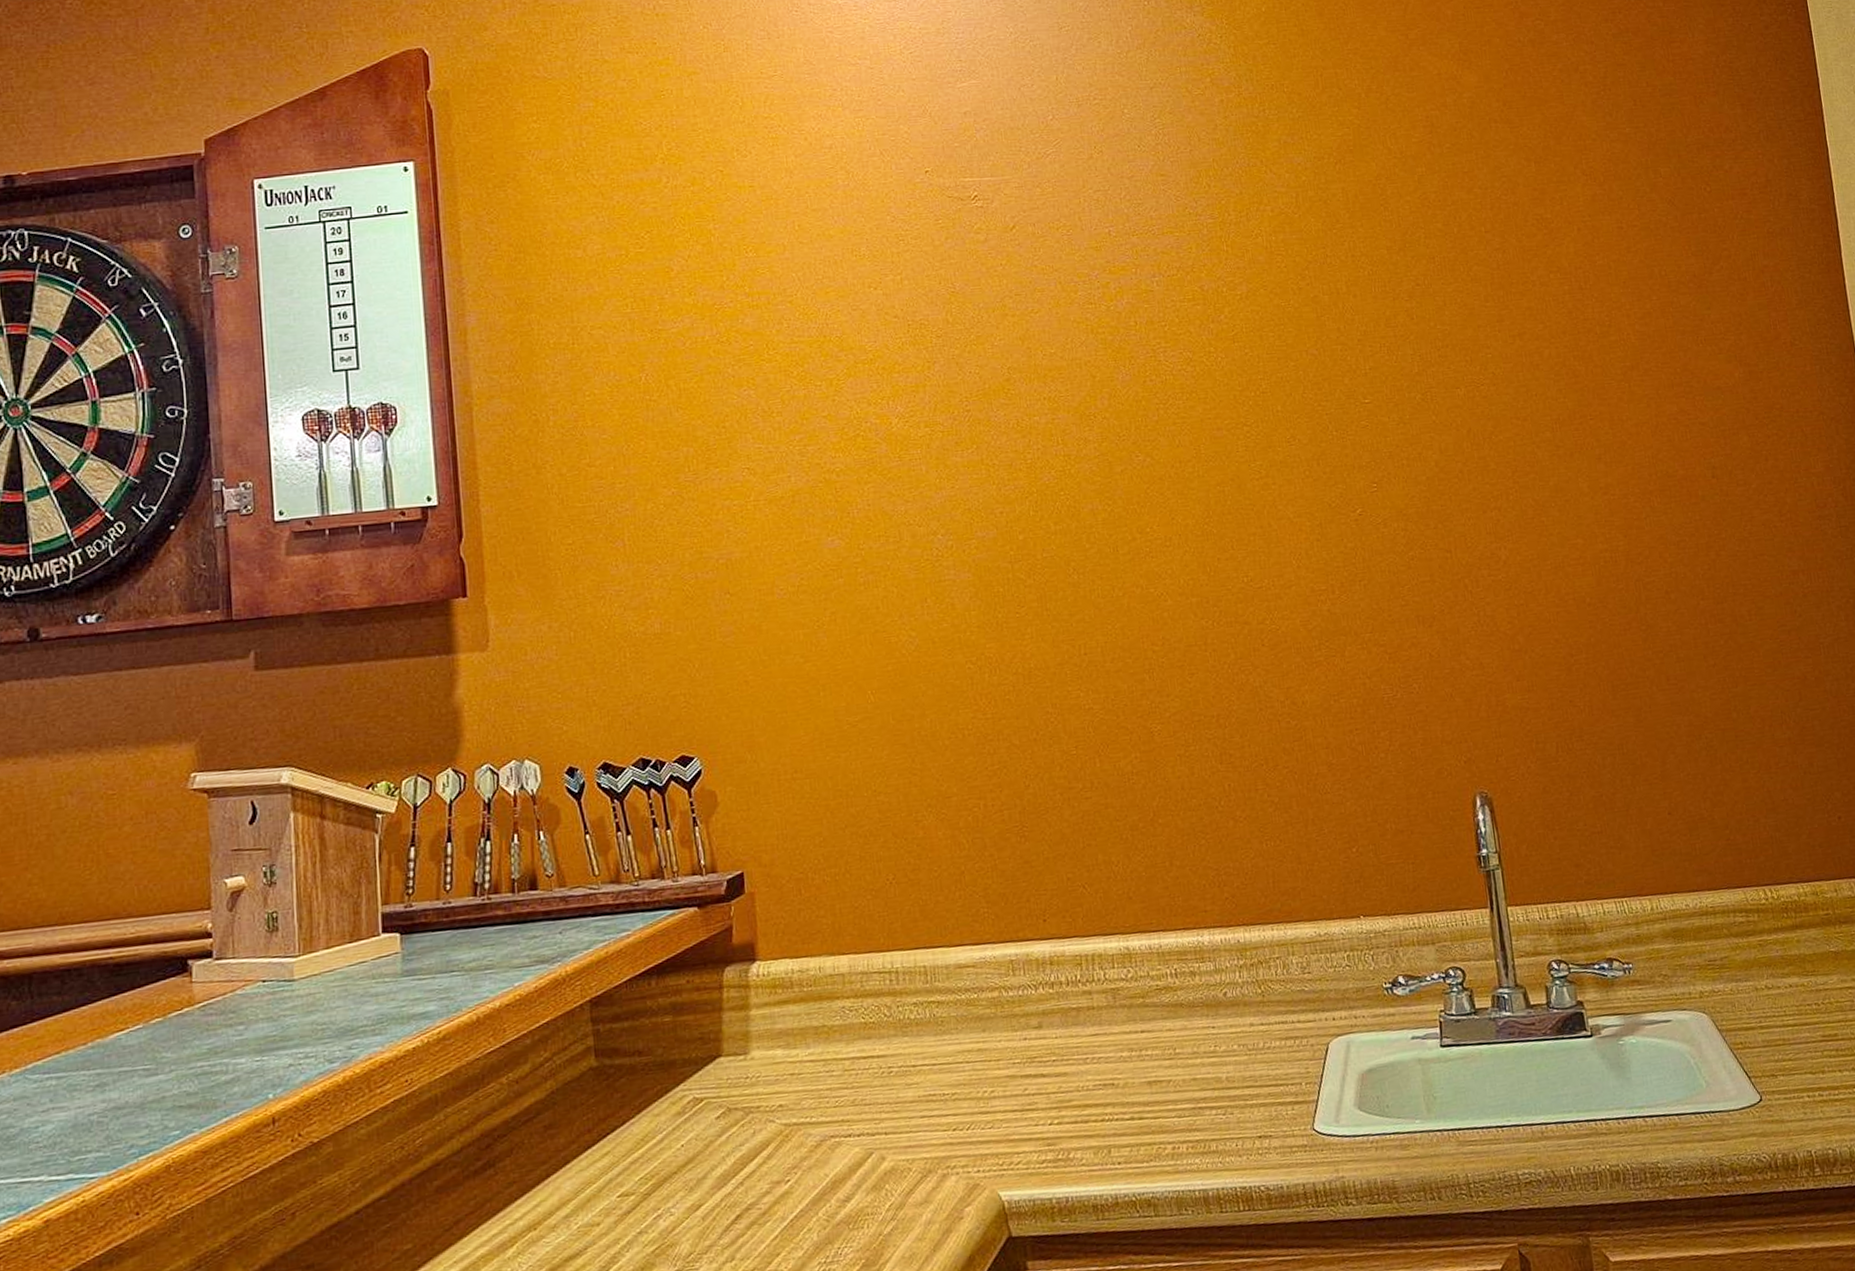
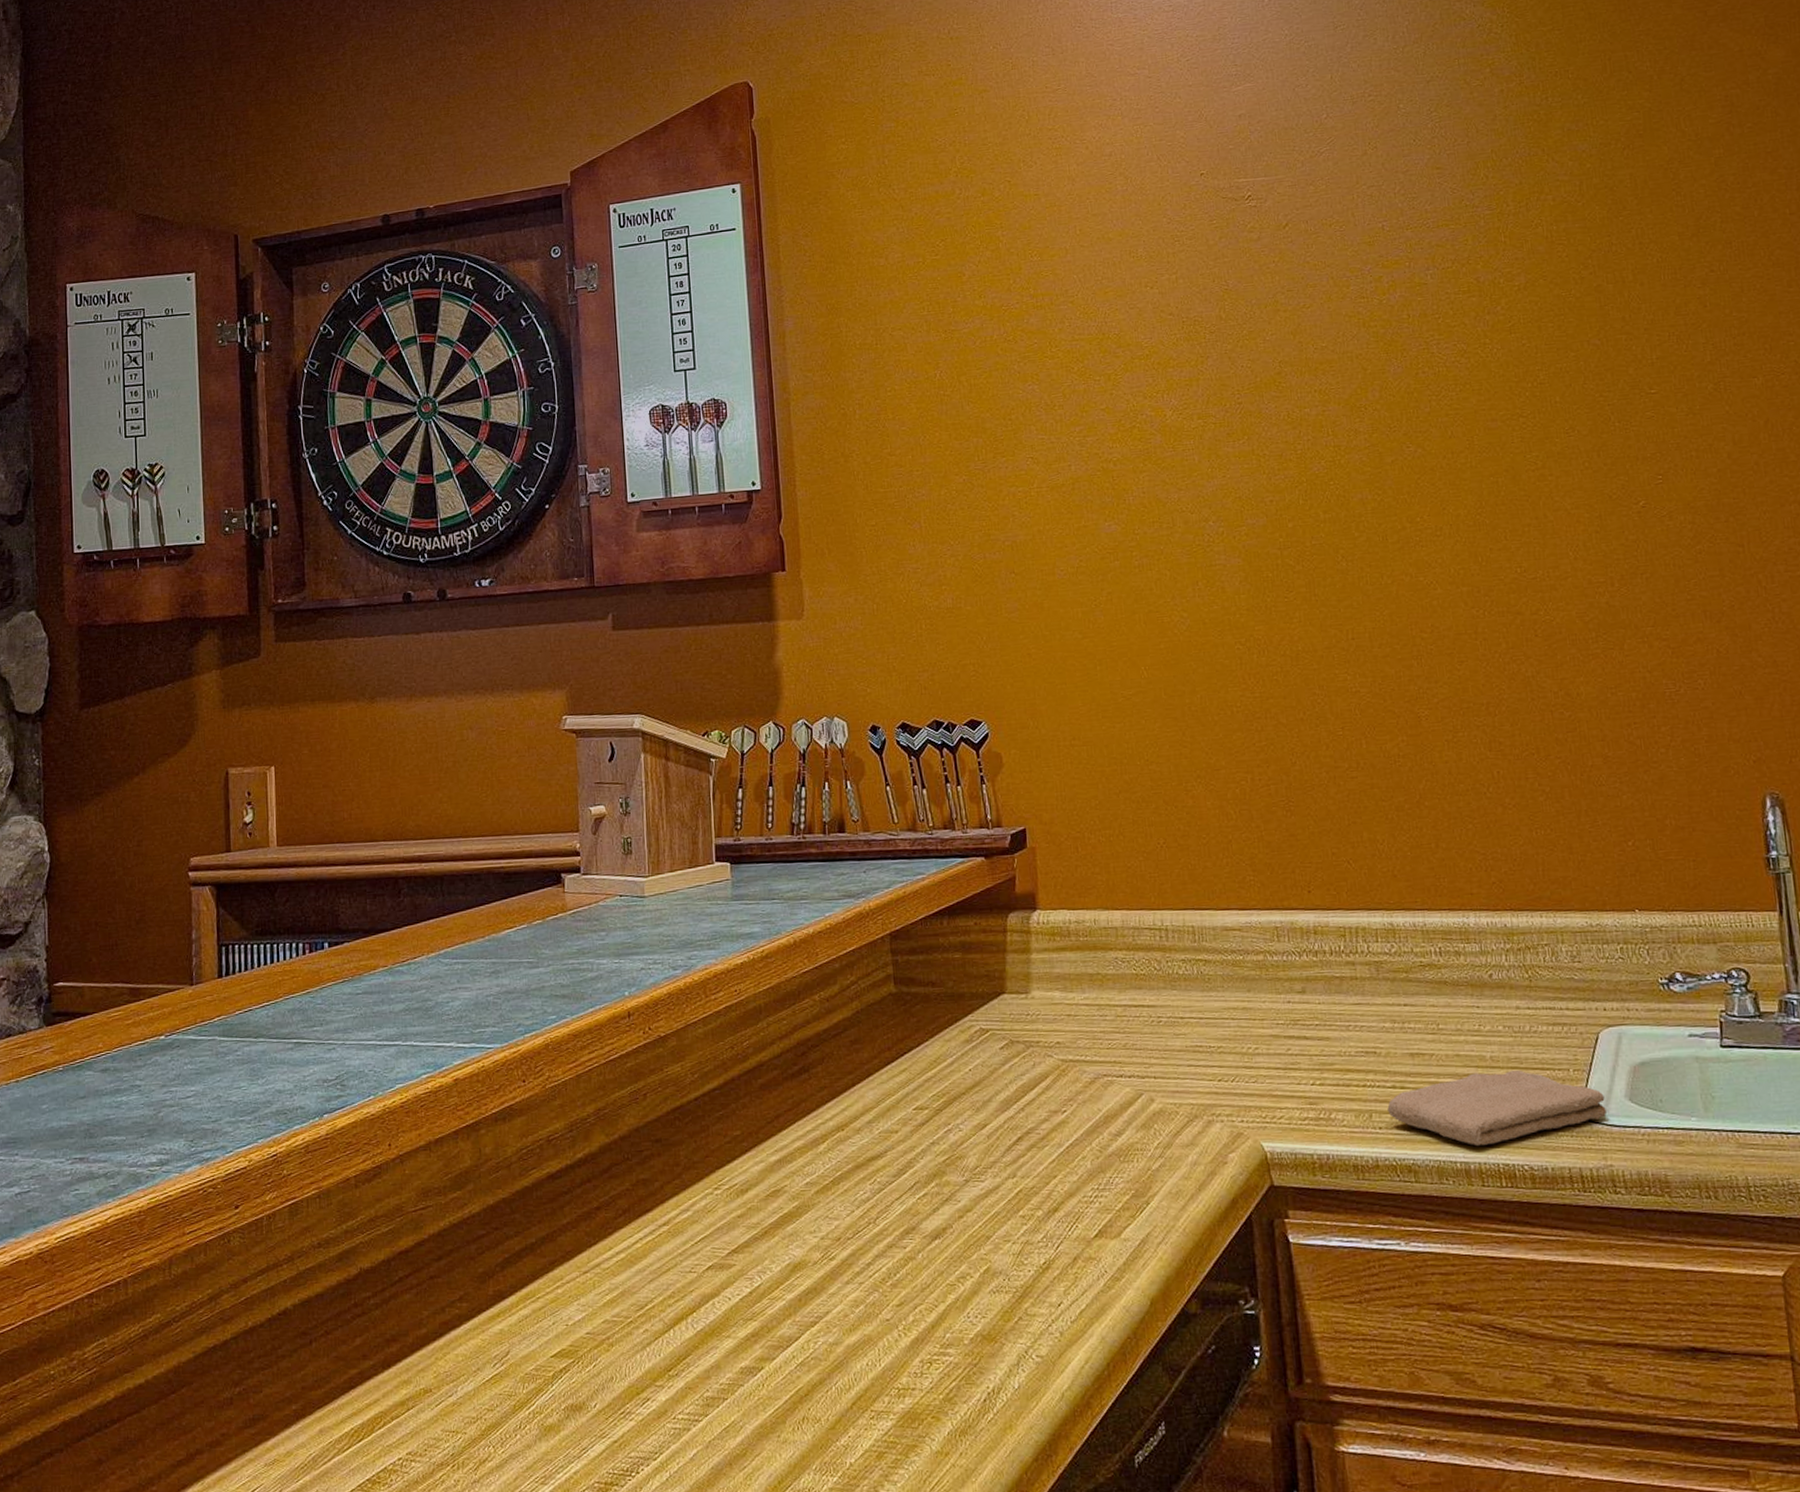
washcloth: none [1126,1088,1337,1172] -> present [1387,1069,1606,1147]

